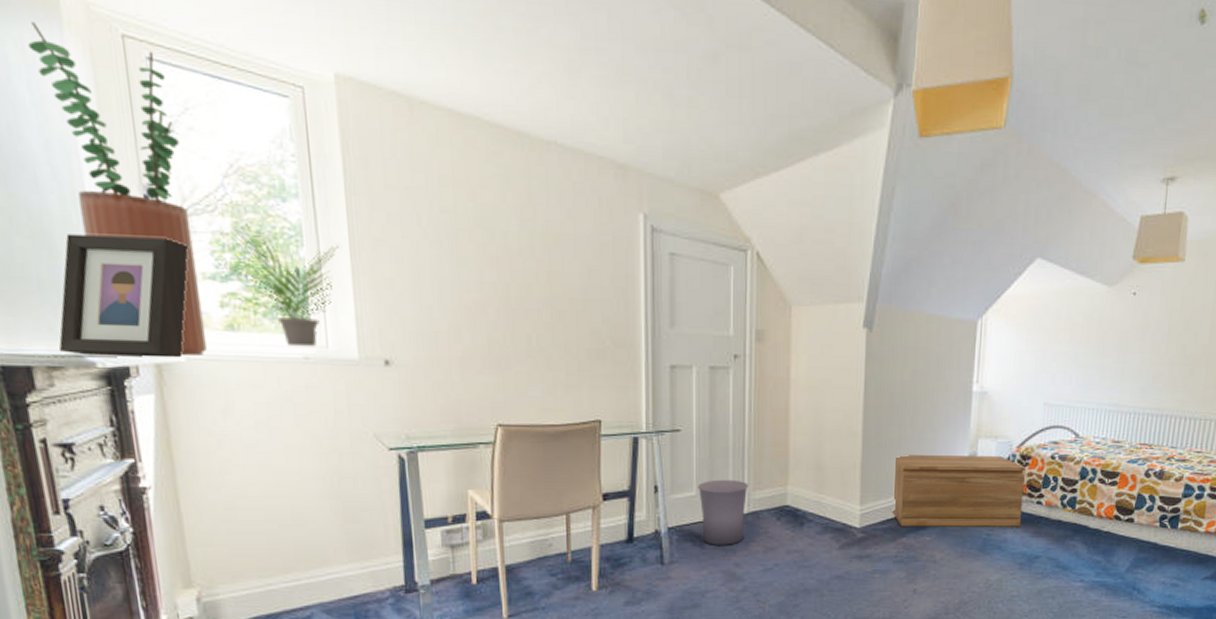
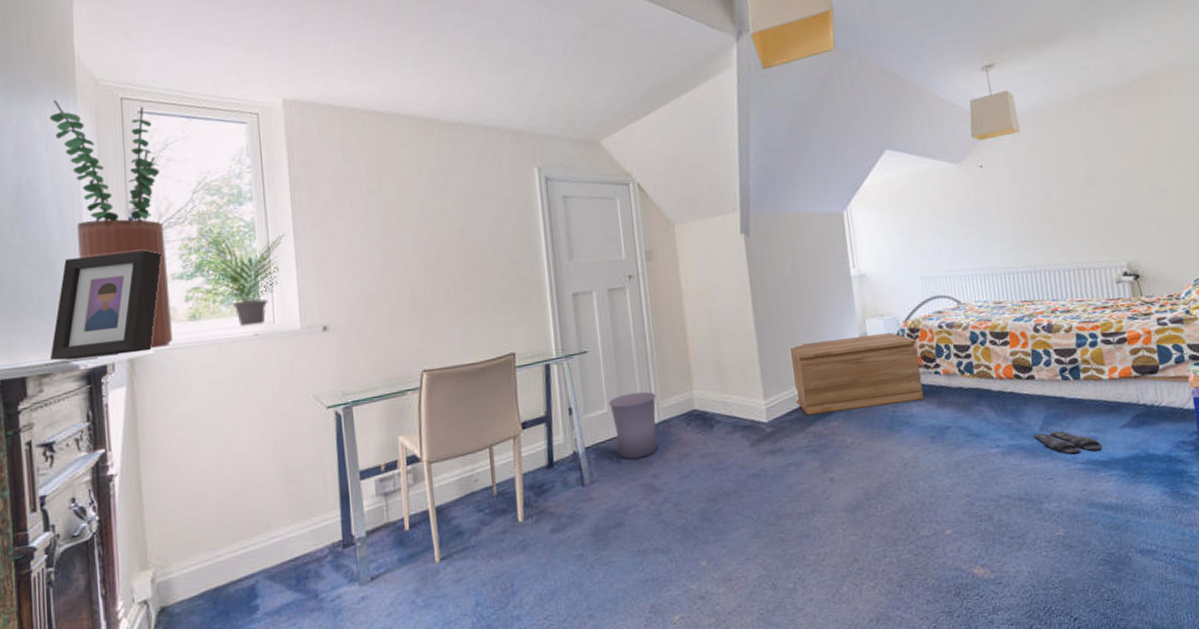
slippers: none [1119,574,1180,598] -> present [1034,430,1102,455]

